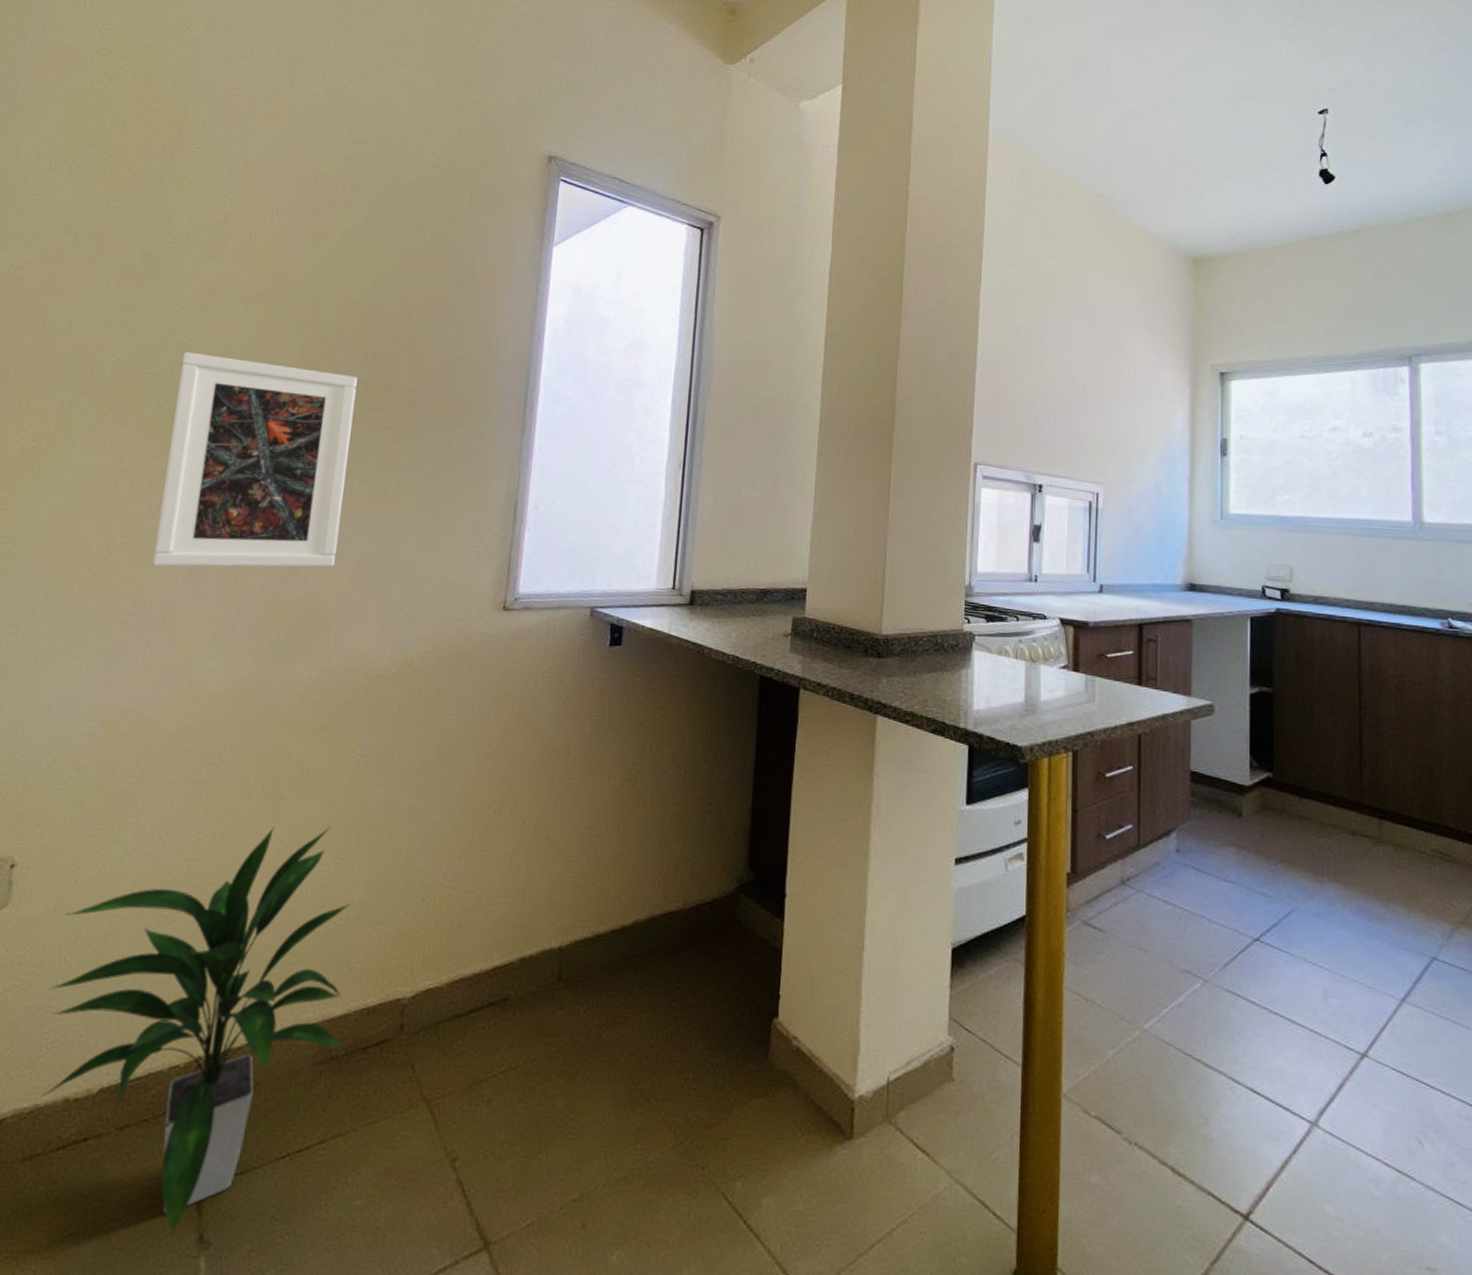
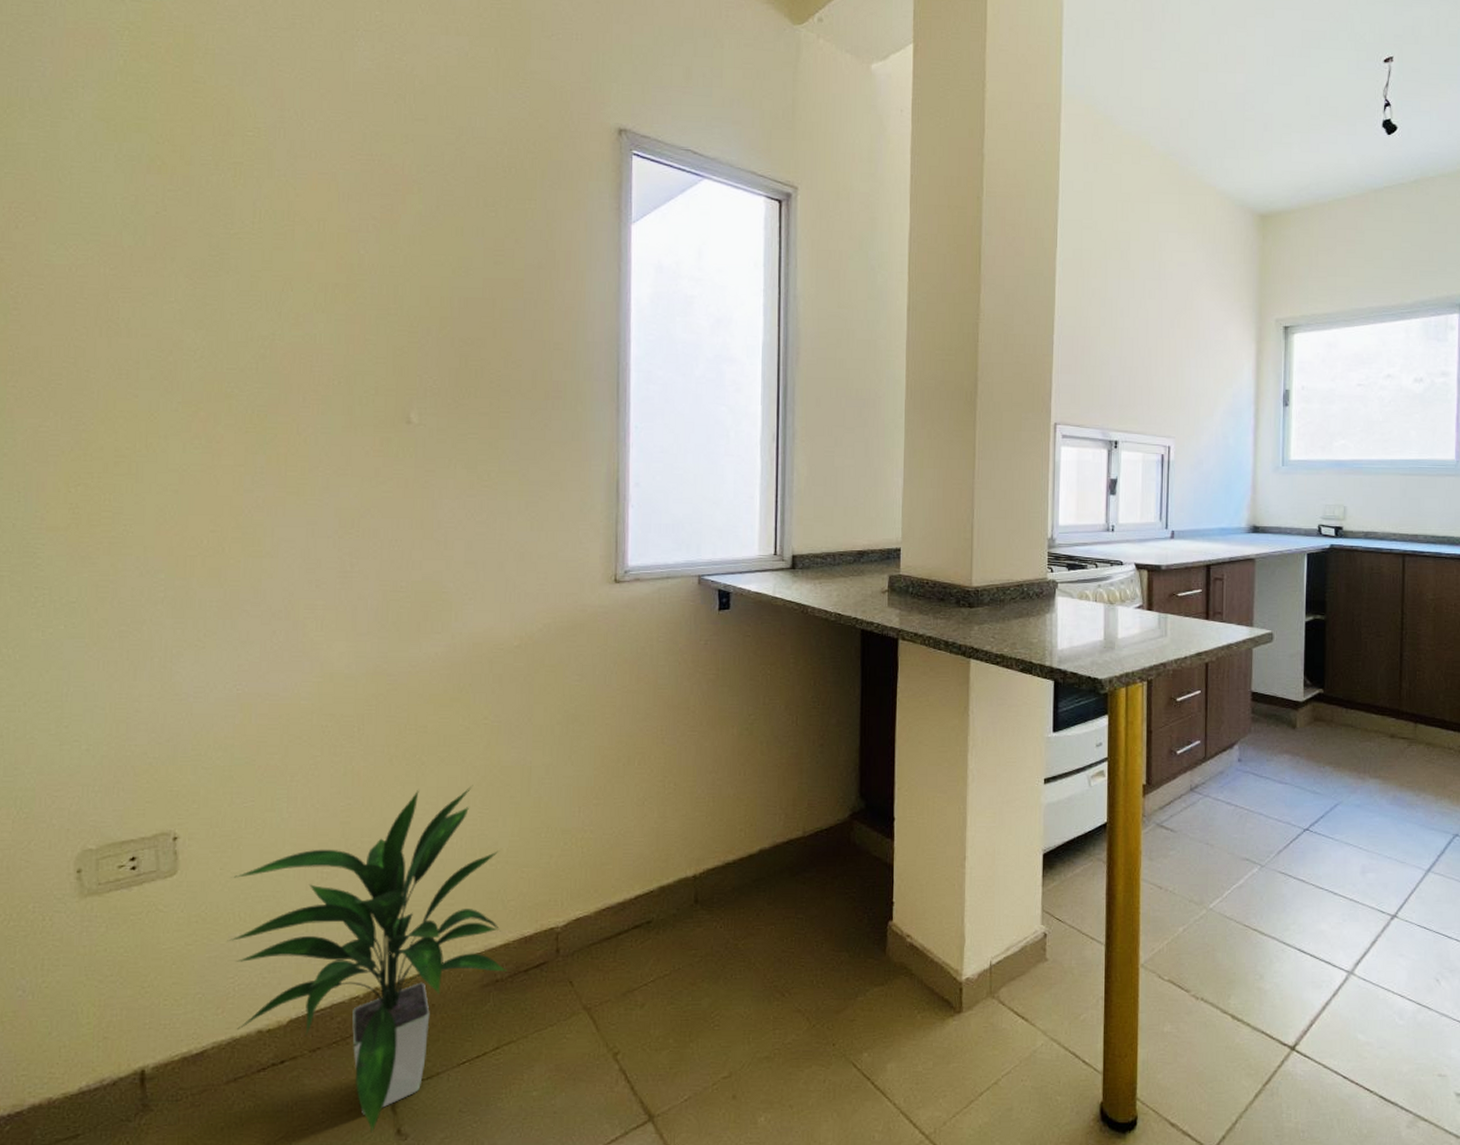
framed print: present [152,352,358,568] -> none [266,346,448,558]

